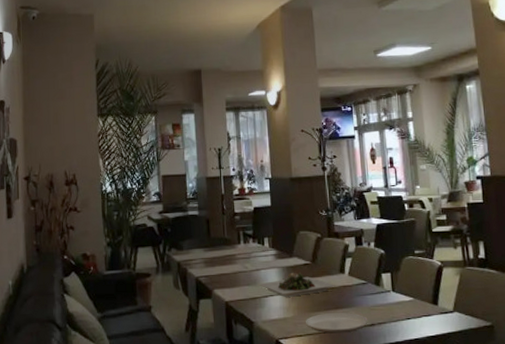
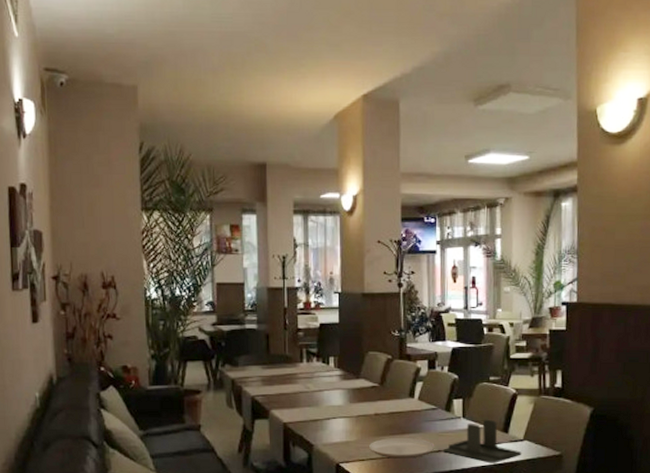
salad: present [259,272,336,297] -> none [321,394,404,420]
napkin holder: none [376,292,453,336] -> present [443,419,522,463]

